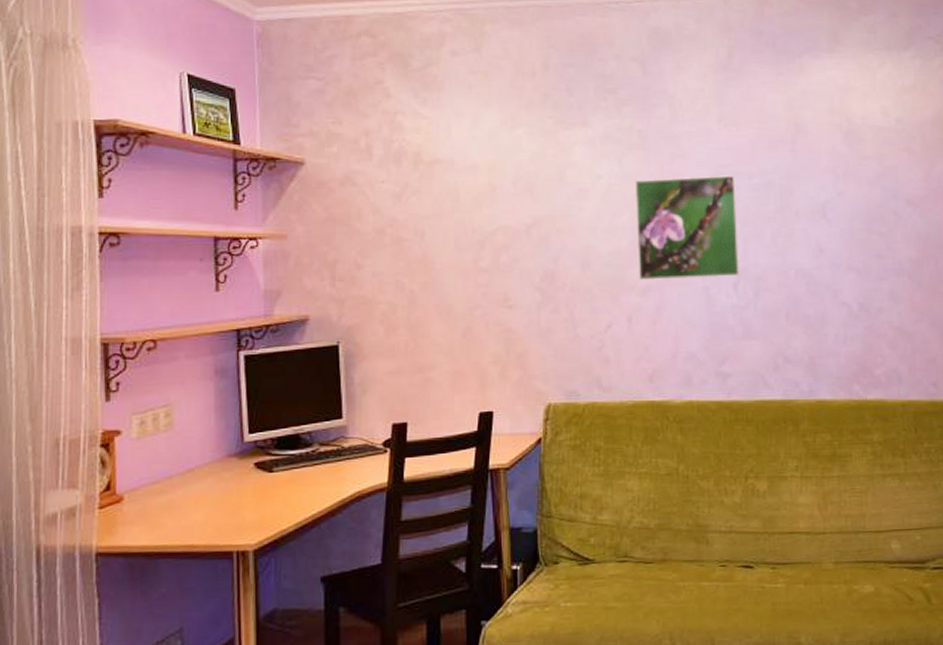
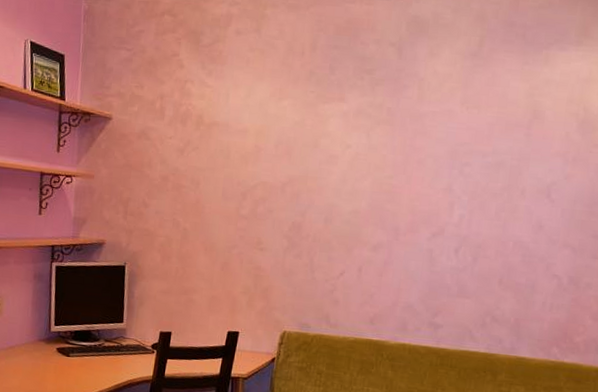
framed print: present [635,175,740,280] -> none [372,151,470,243]

